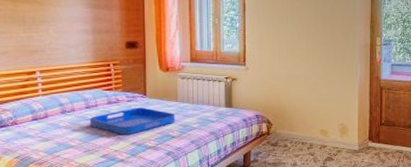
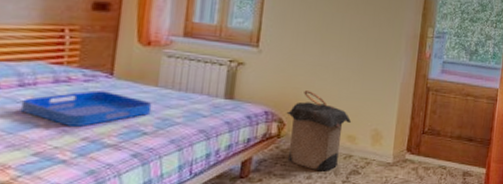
laundry hamper: none [272,96,323,159] -> present [286,90,352,171]

